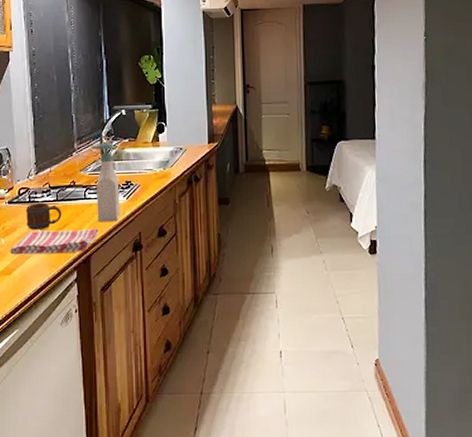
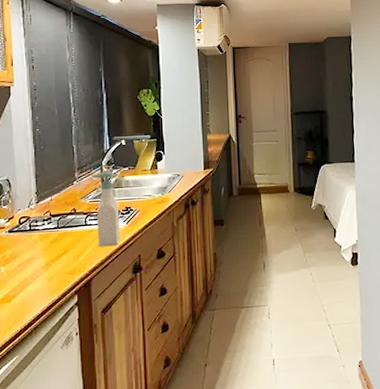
dish towel: present [9,228,99,255] -> none [9,252,99,283]
mug: present [25,202,62,230] -> none [26,230,63,257]

